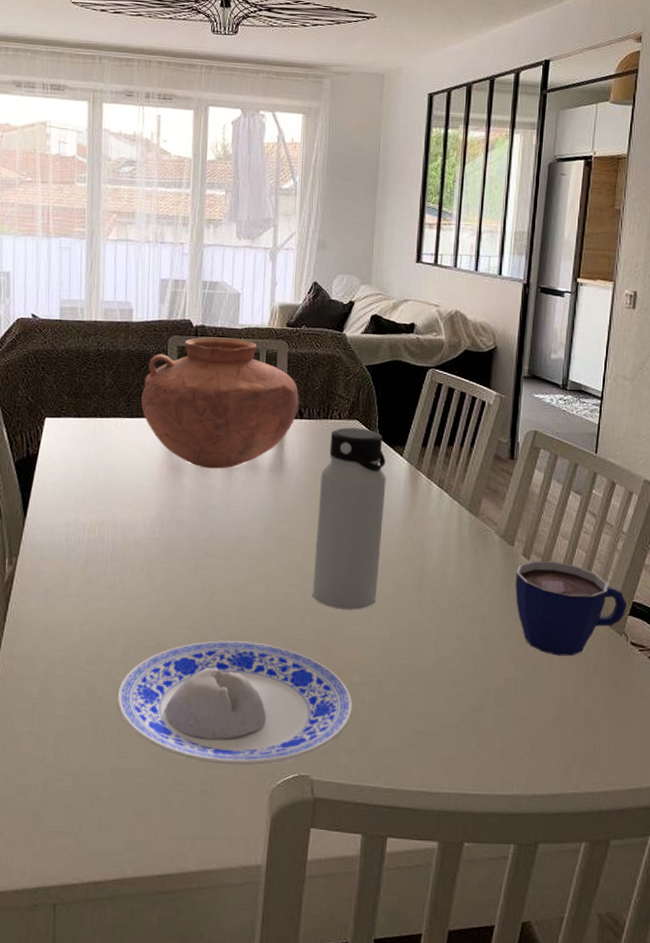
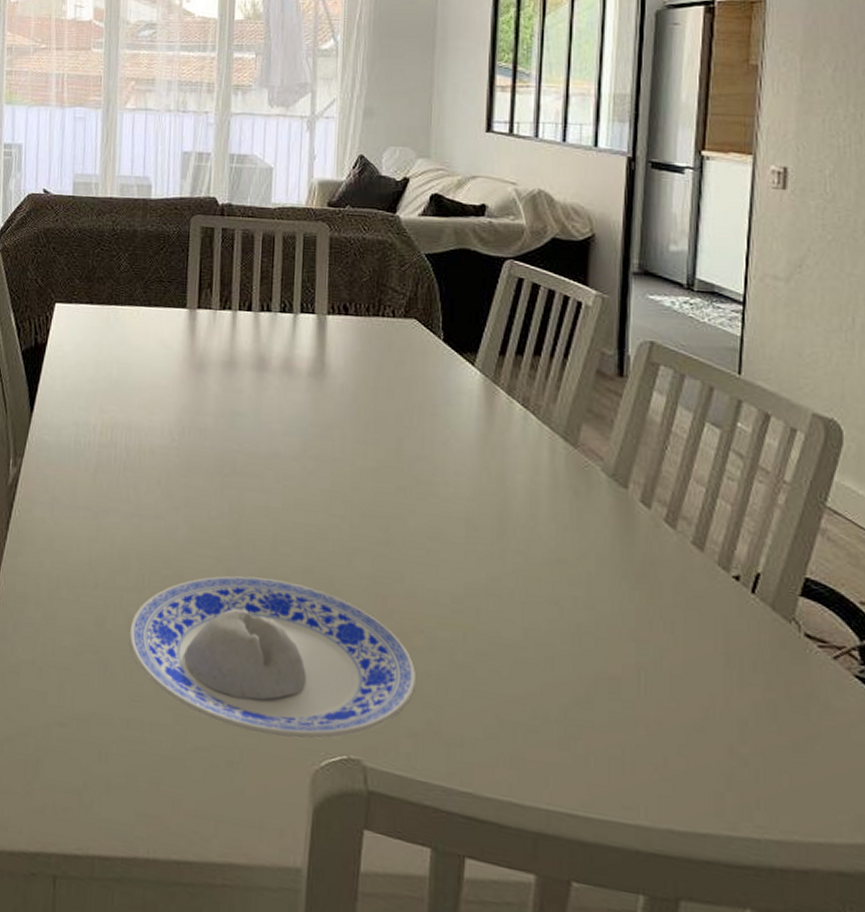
vase: present [141,337,299,469] -> none [160,217,343,370]
water bottle: present [312,427,386,610] -> none [362,327,454,555]
cup: present [515,561,627,656] -> none [632,510,796,644]

